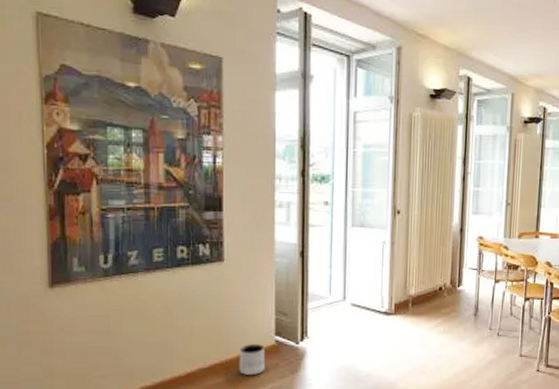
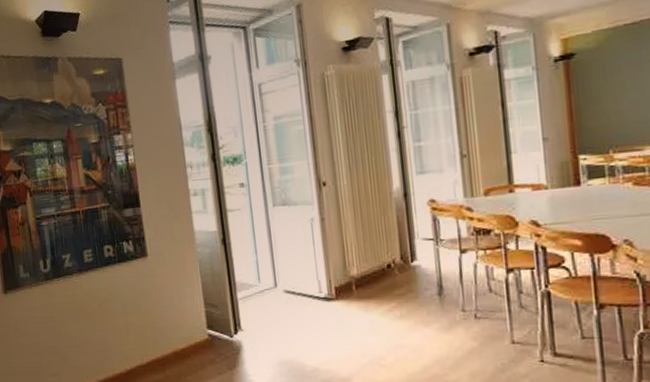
planter: present [239,344,265,375] -> none [173,339,201,371]

